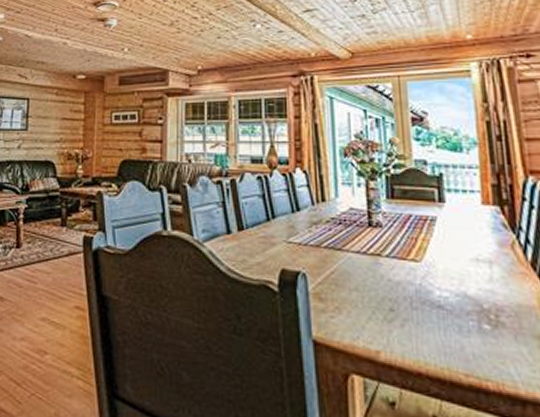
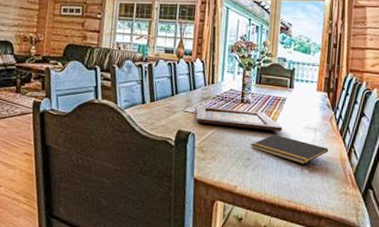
religious icon: none [303,233,439,267] -> present [196,105,283,132]
notepad: none [392,271,518,317] -> present [250,134,329,165]

